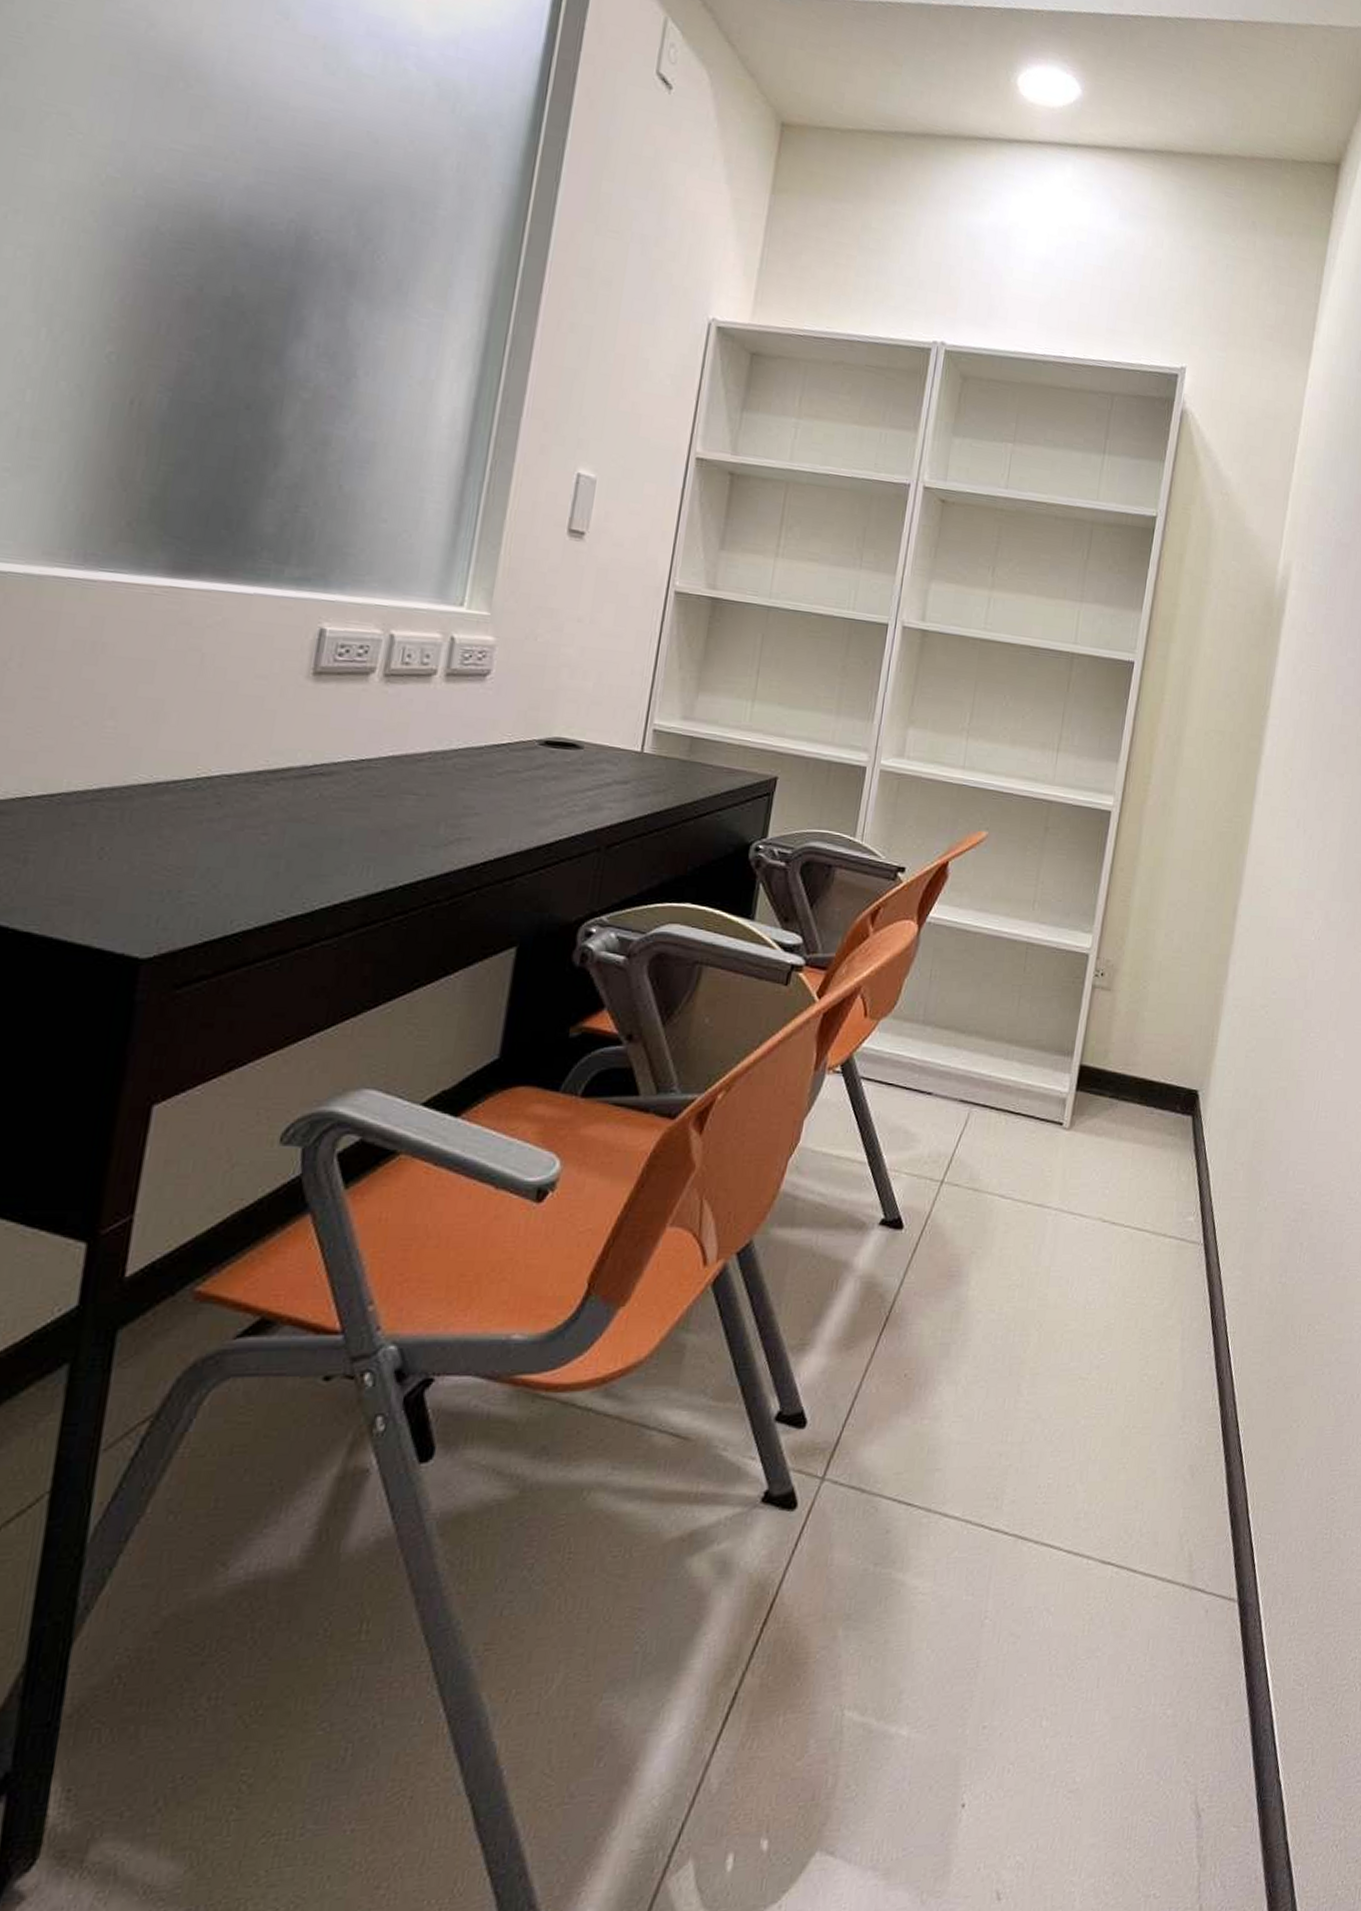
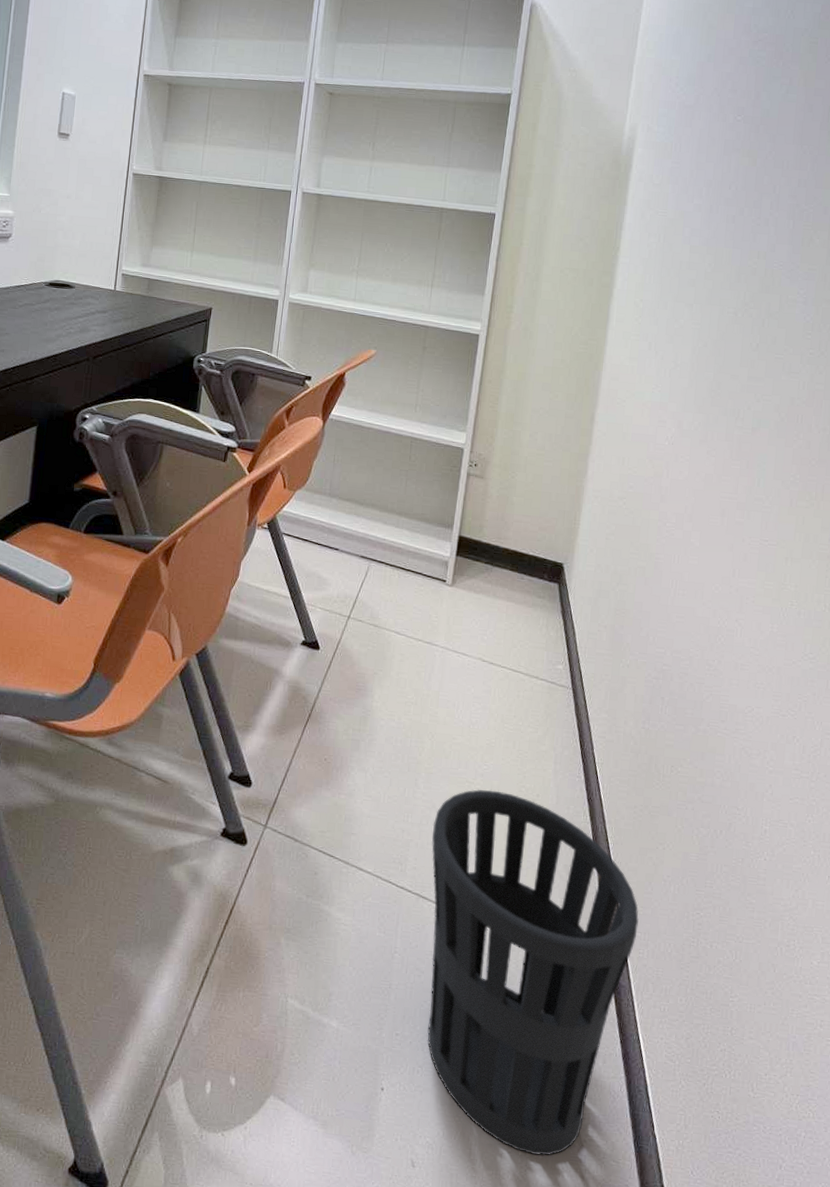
wastebasket: none [1021,1384,1269,1845] -> present [427,789,639,1156]

